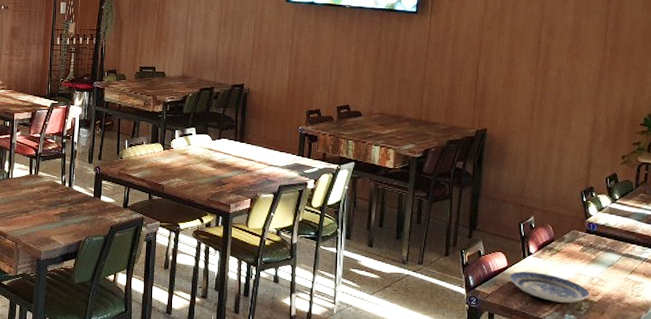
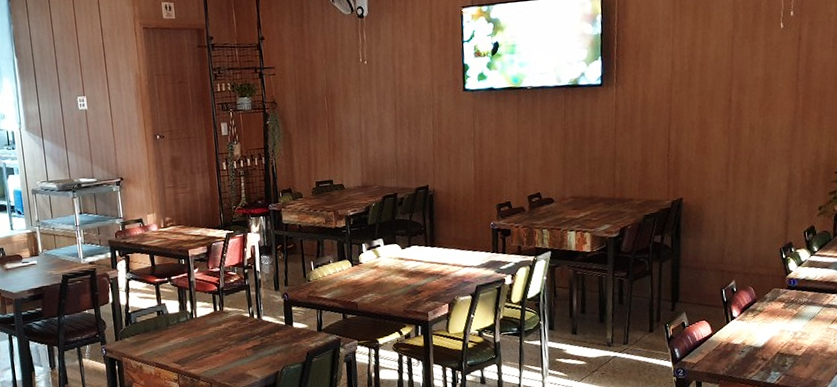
plate: present [509,271,589,303] -> none [714,335,793,362]

